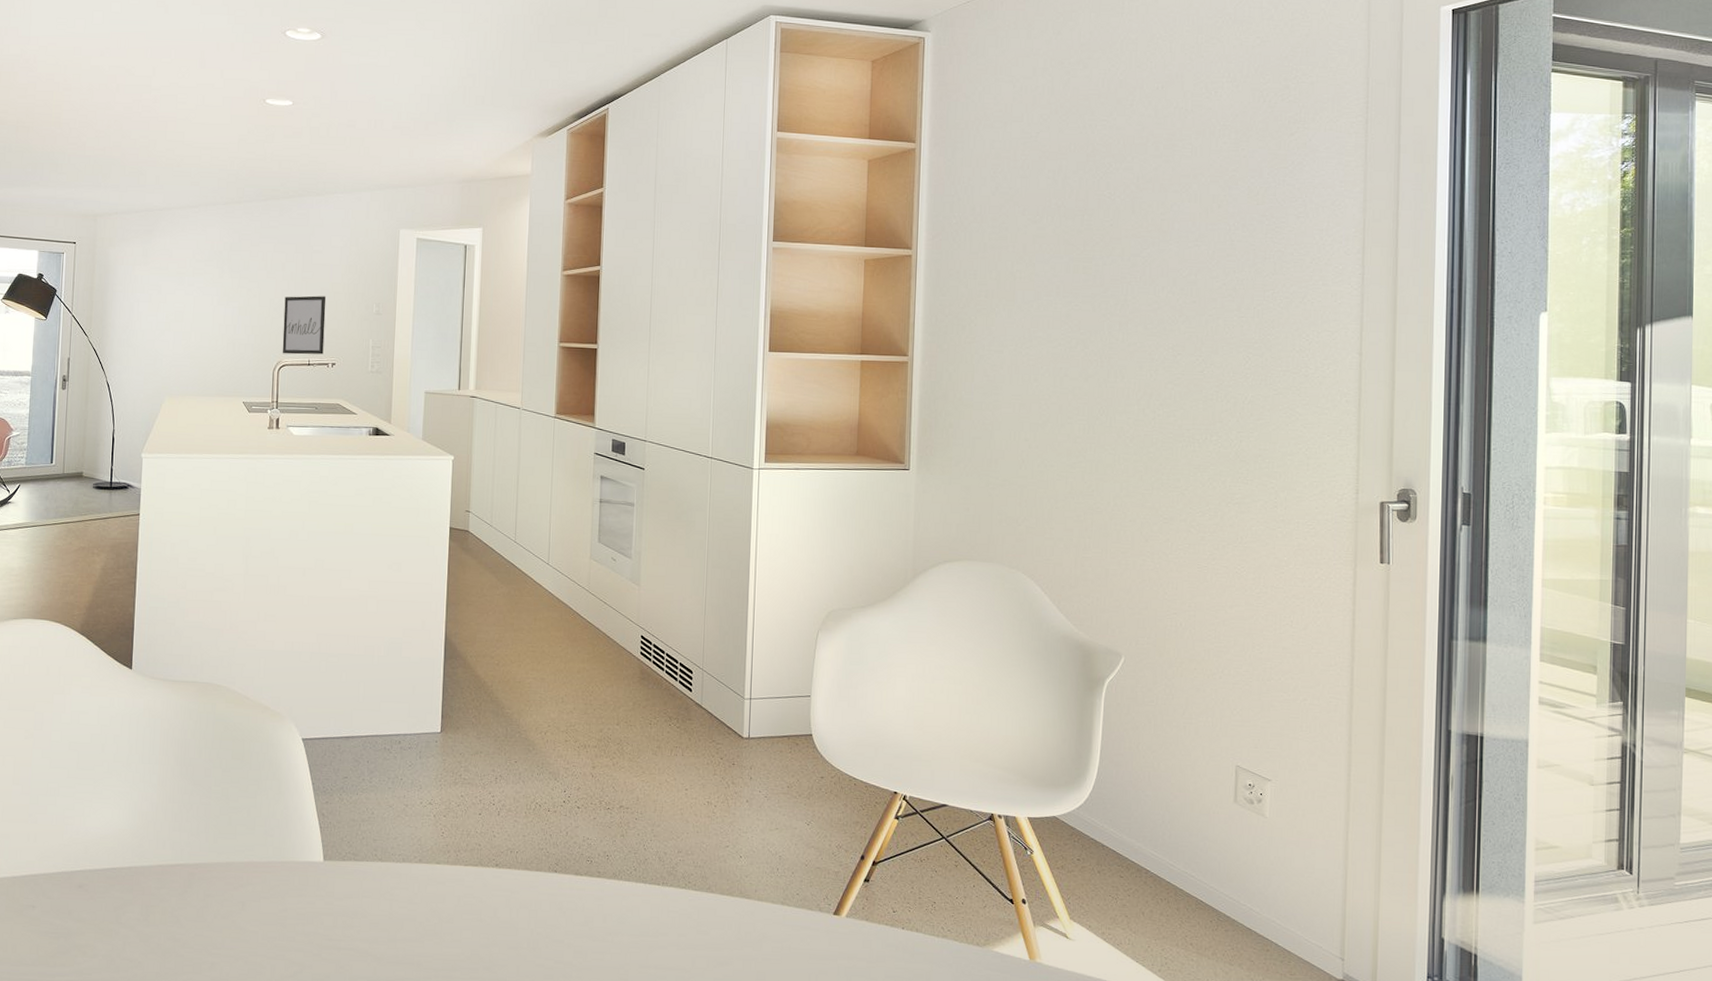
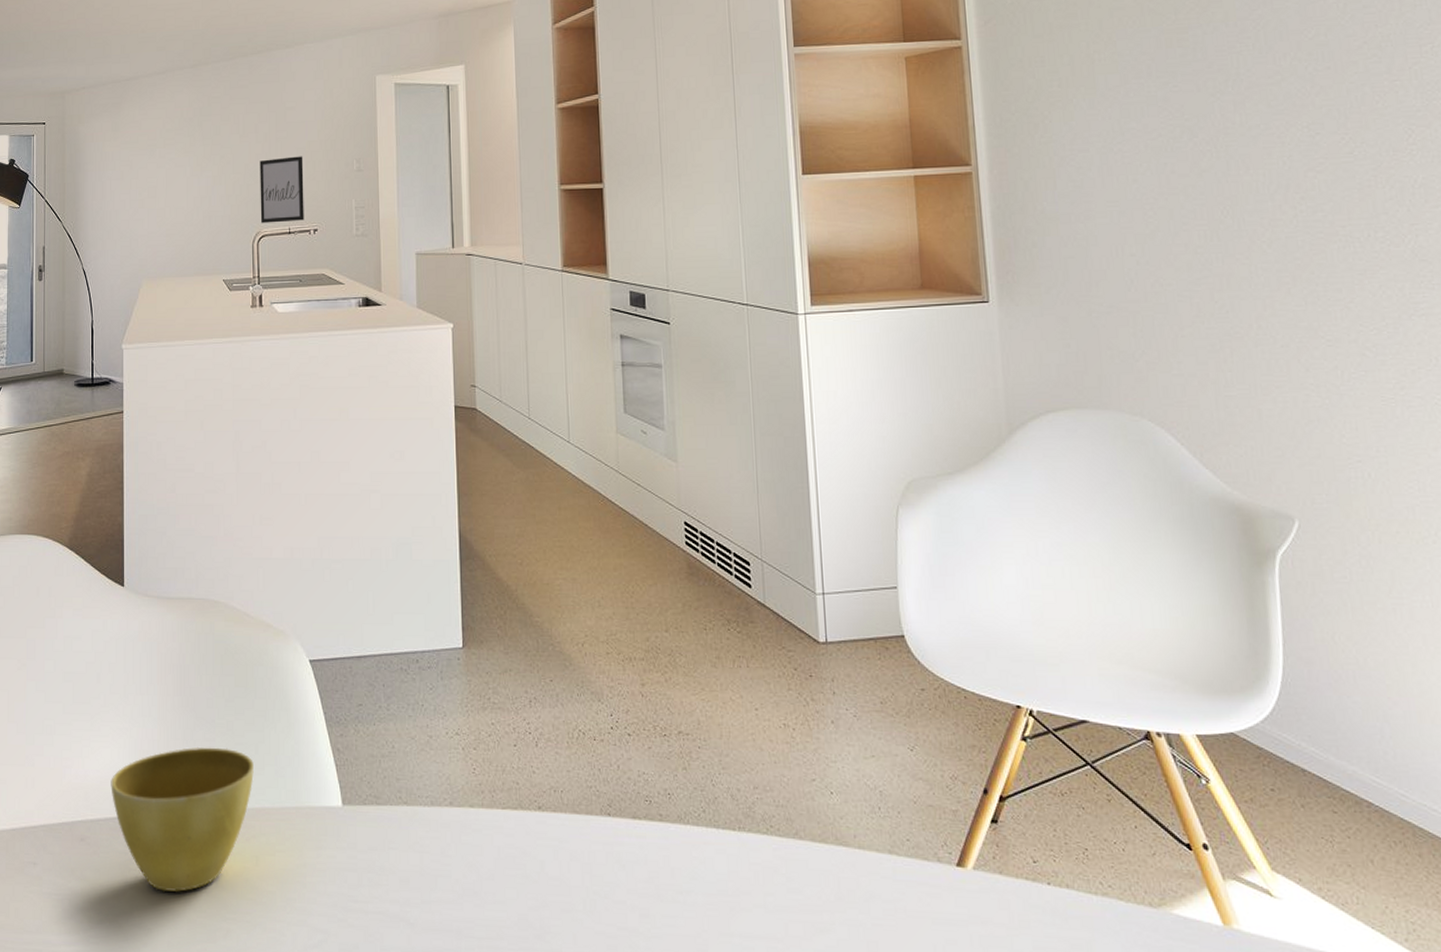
flower pot: none [110,810,245,931] -> present [111,747,254,892]

